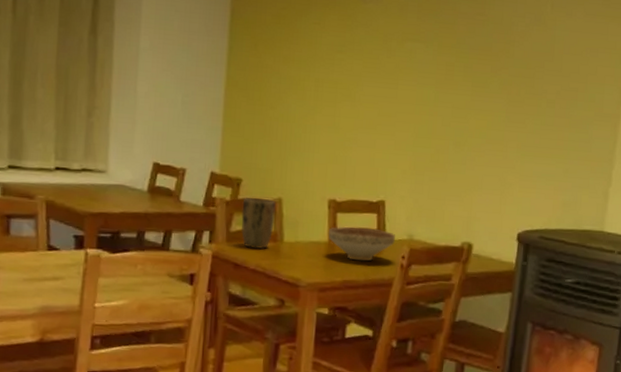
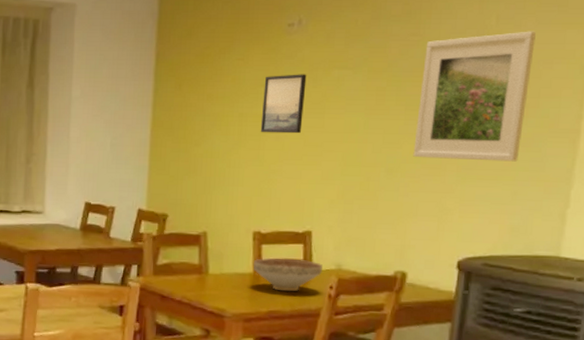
plant pot: present [241,197,276,250] -> none [167,231,201,282]
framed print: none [336,42,381,103] -> present [260,74,307,134]
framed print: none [478,20,584,142] -> present [413,31,536,162]

